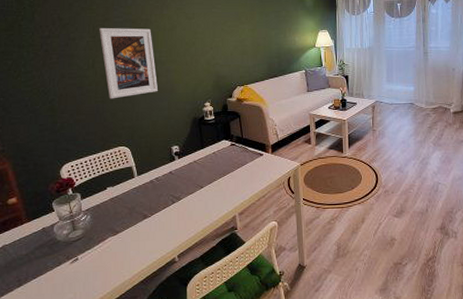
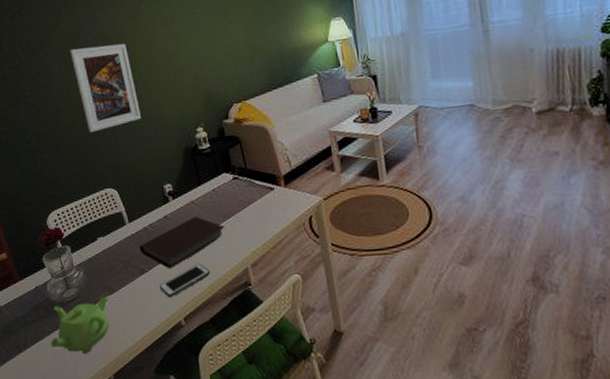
teapot: none [52,237,111,286] -> present [51,296,110,353]
notebook: none [145,173,221,215] -> present [139,217,226,269]
cell phone: none [159,211,204,239] -> present [159,263,210,298]

